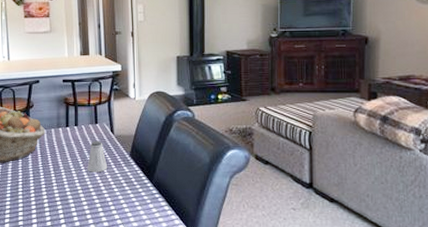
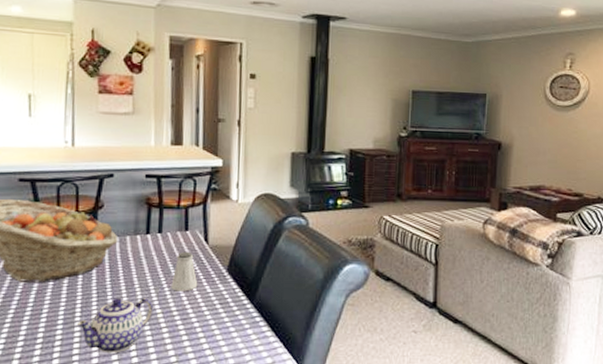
teapot: none [20,177,75,221] -> present [76,298,154,353]

